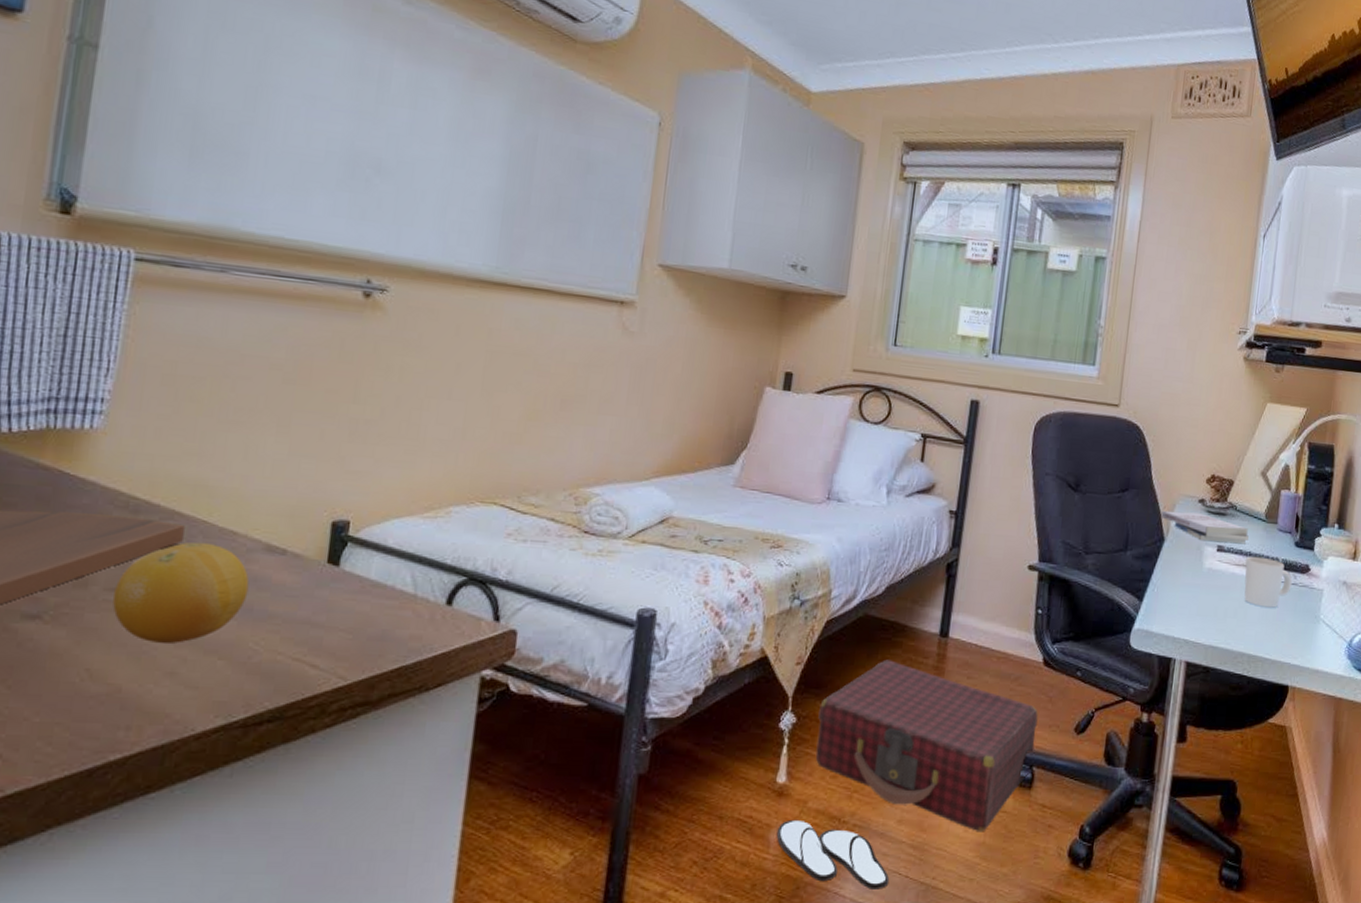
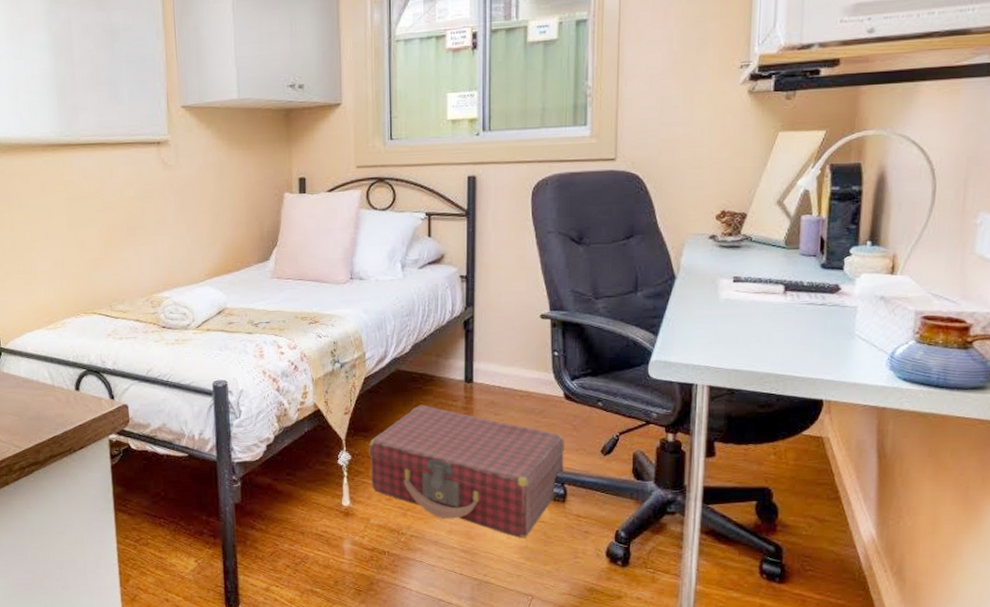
slippers: present [776,819,890,889] -> none [348,533,447,584]
books: present [1161,510,1249,545] -> none [670,249,767,274]
mug: present [1244,556,1293,608] -> none [765,282,821,329]

